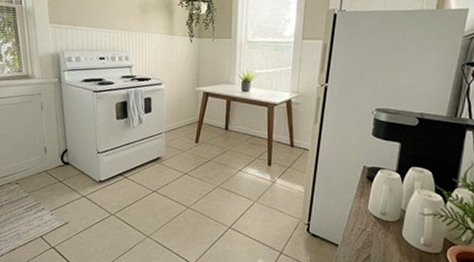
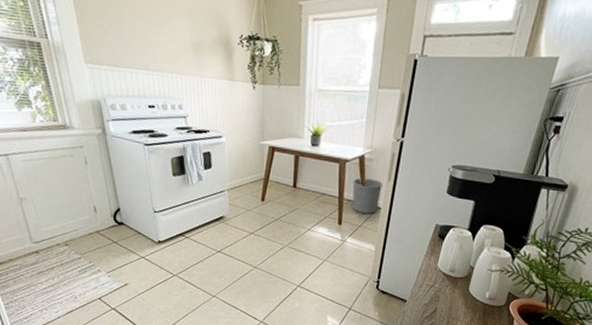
waste bin: none [280,120,309,155] -> present [352,177,383,214]

